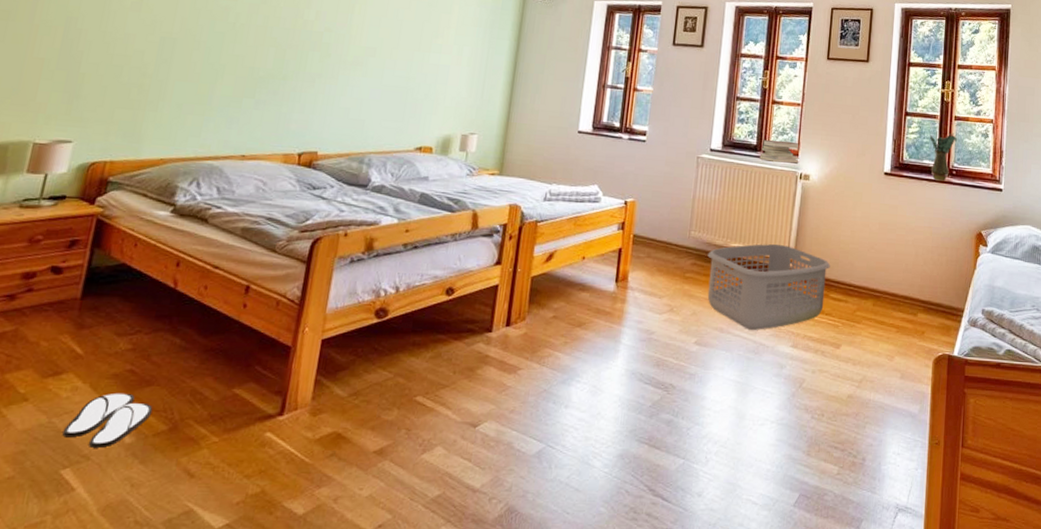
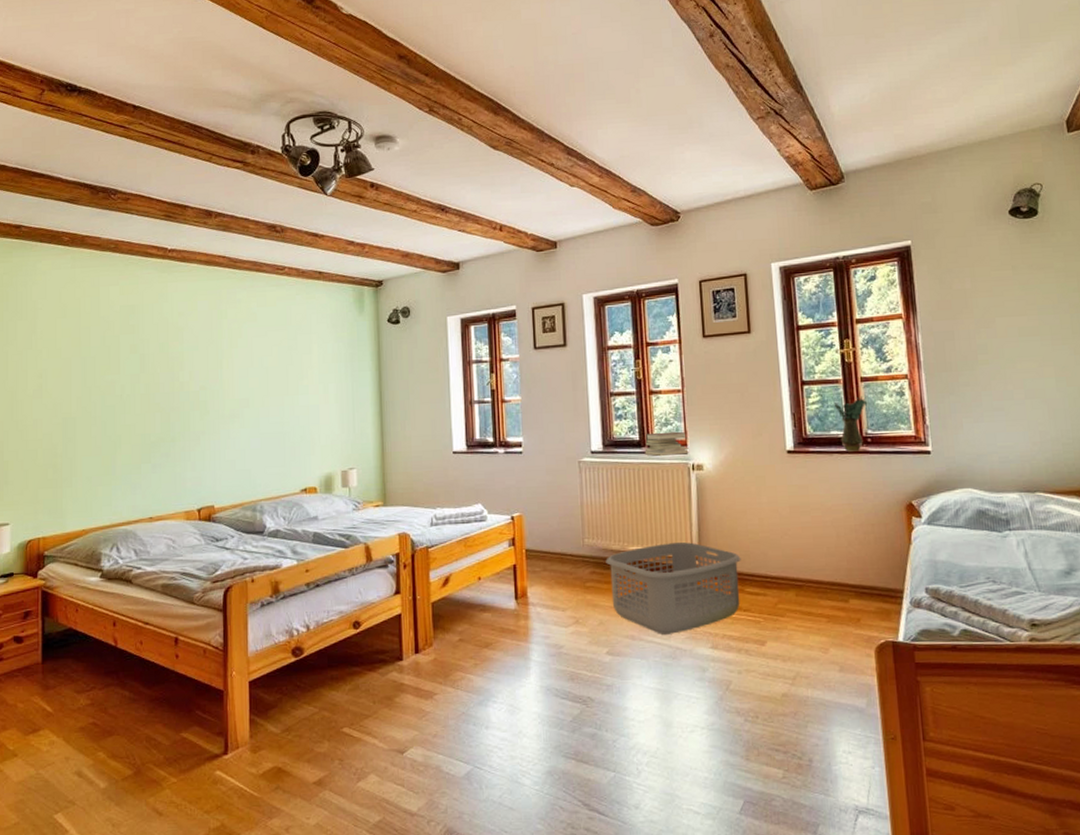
slippers: present [62,394,153,448] -> none [49,744,118,794]

